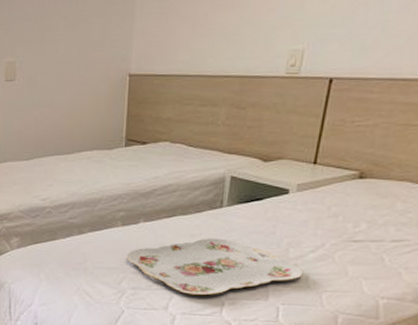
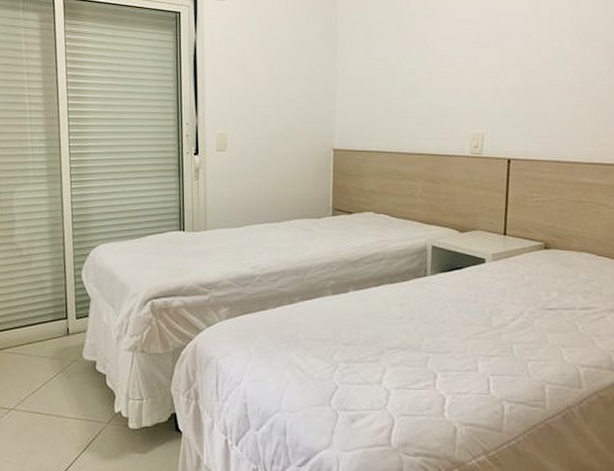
serving tray: present [126,238,303,296] -> none [337,307,507,368]

